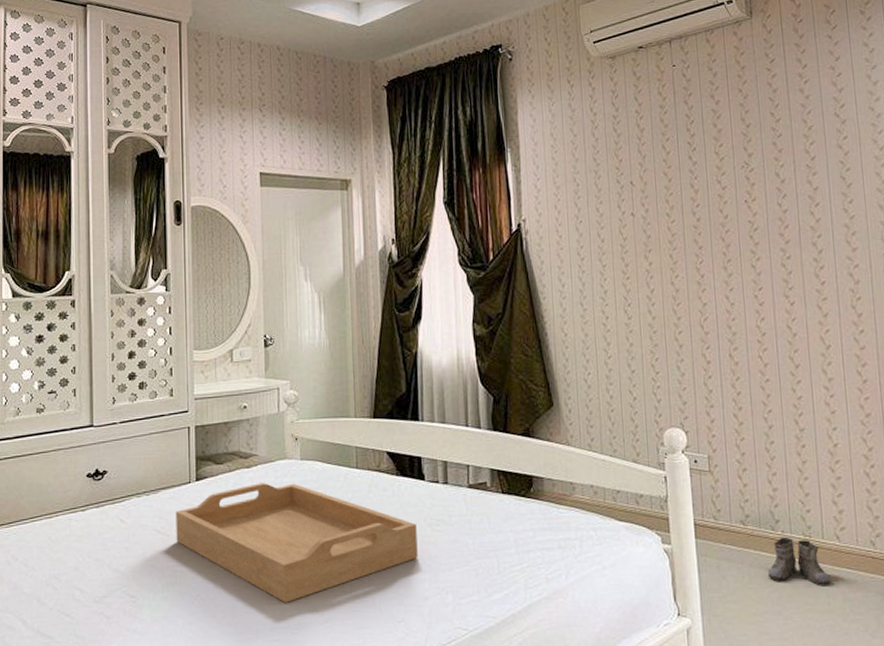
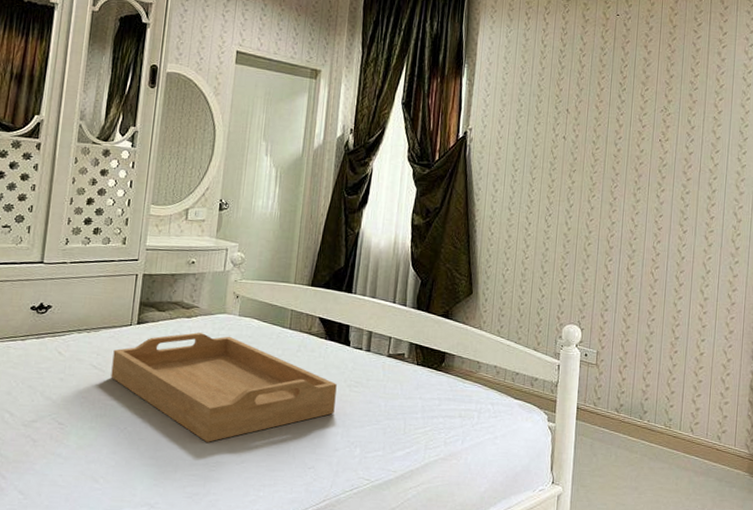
boots: present [767,536,830,586] -> none [631,425,681,470]

